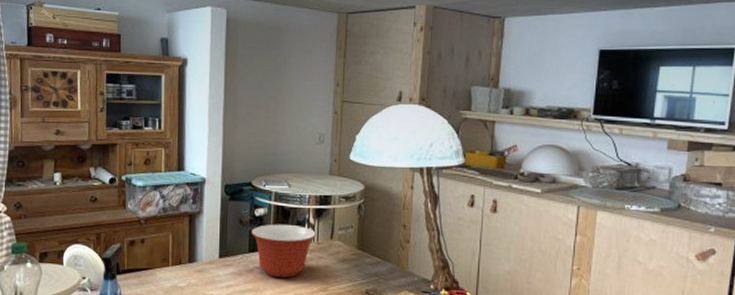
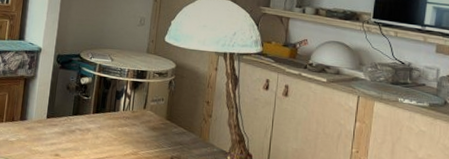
mixing bowl: present [251,224,316,278] -> none [76,92,132,140]

